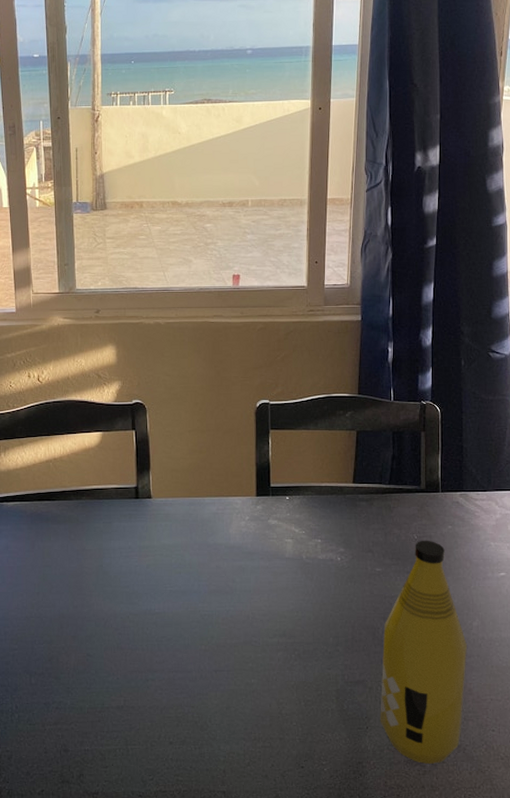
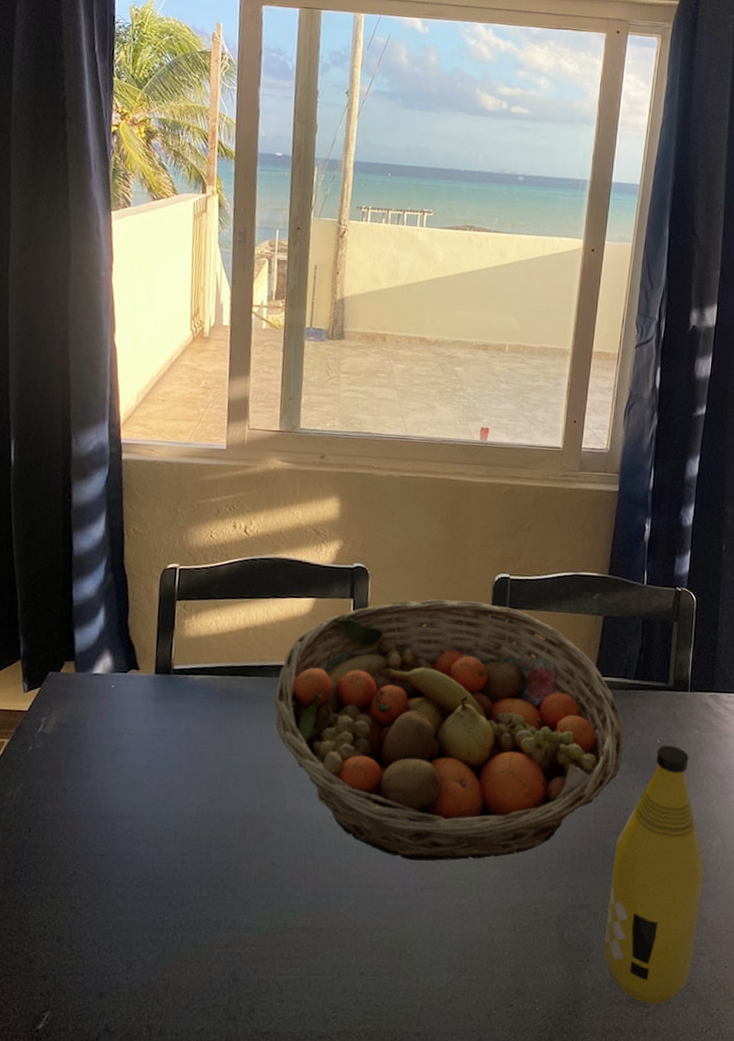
fruit basket: none [77,425,384,648] -> present [275,599,624,861]

